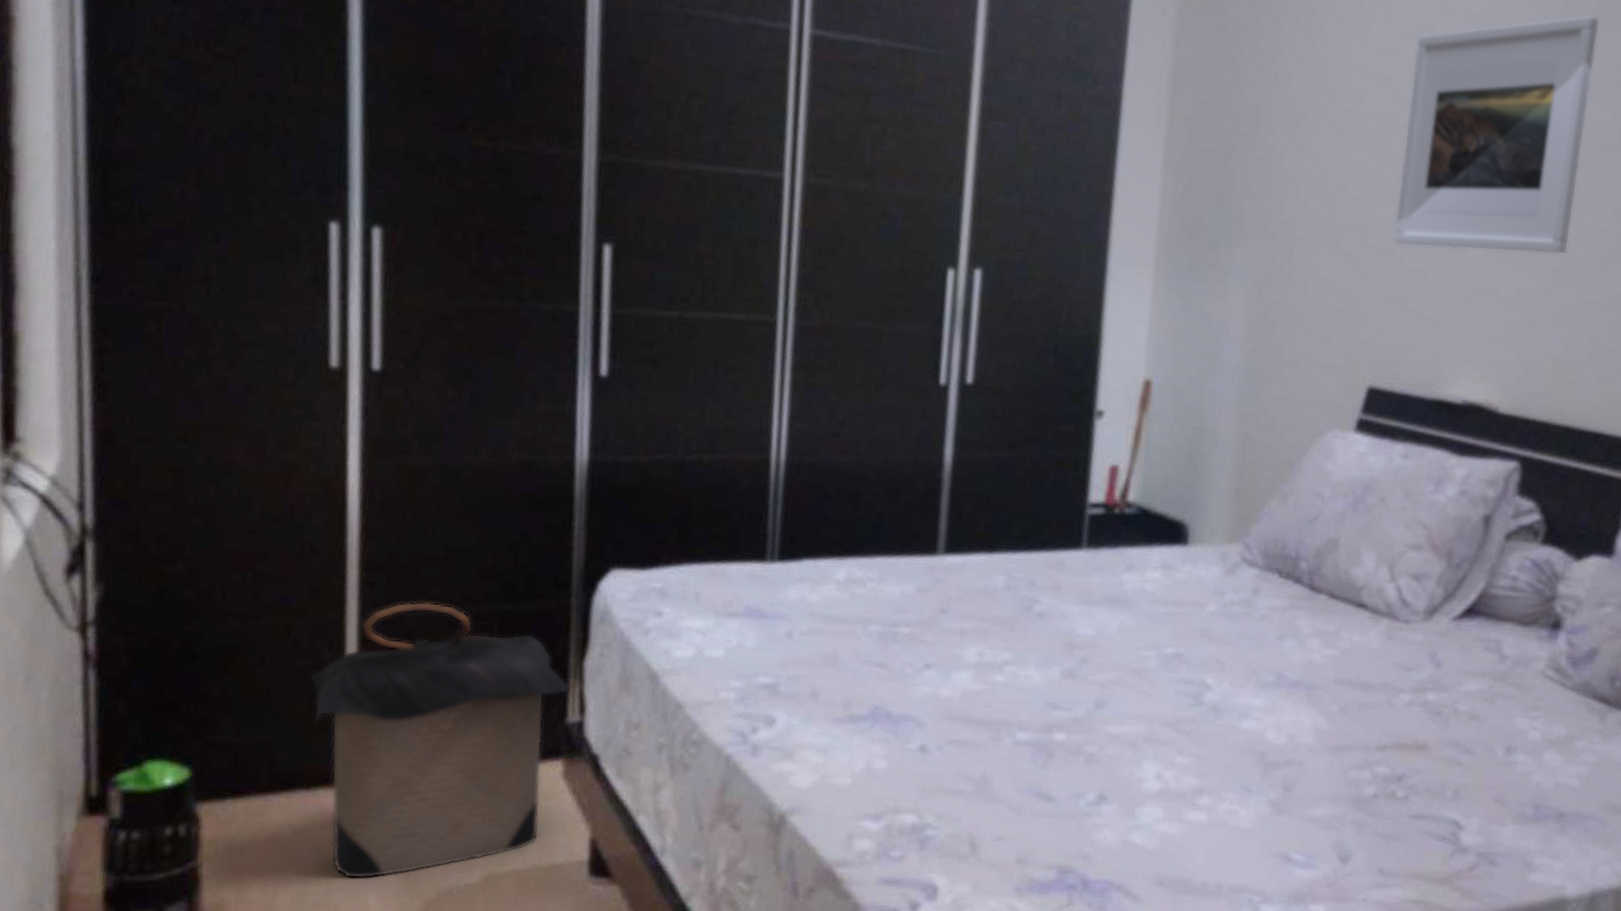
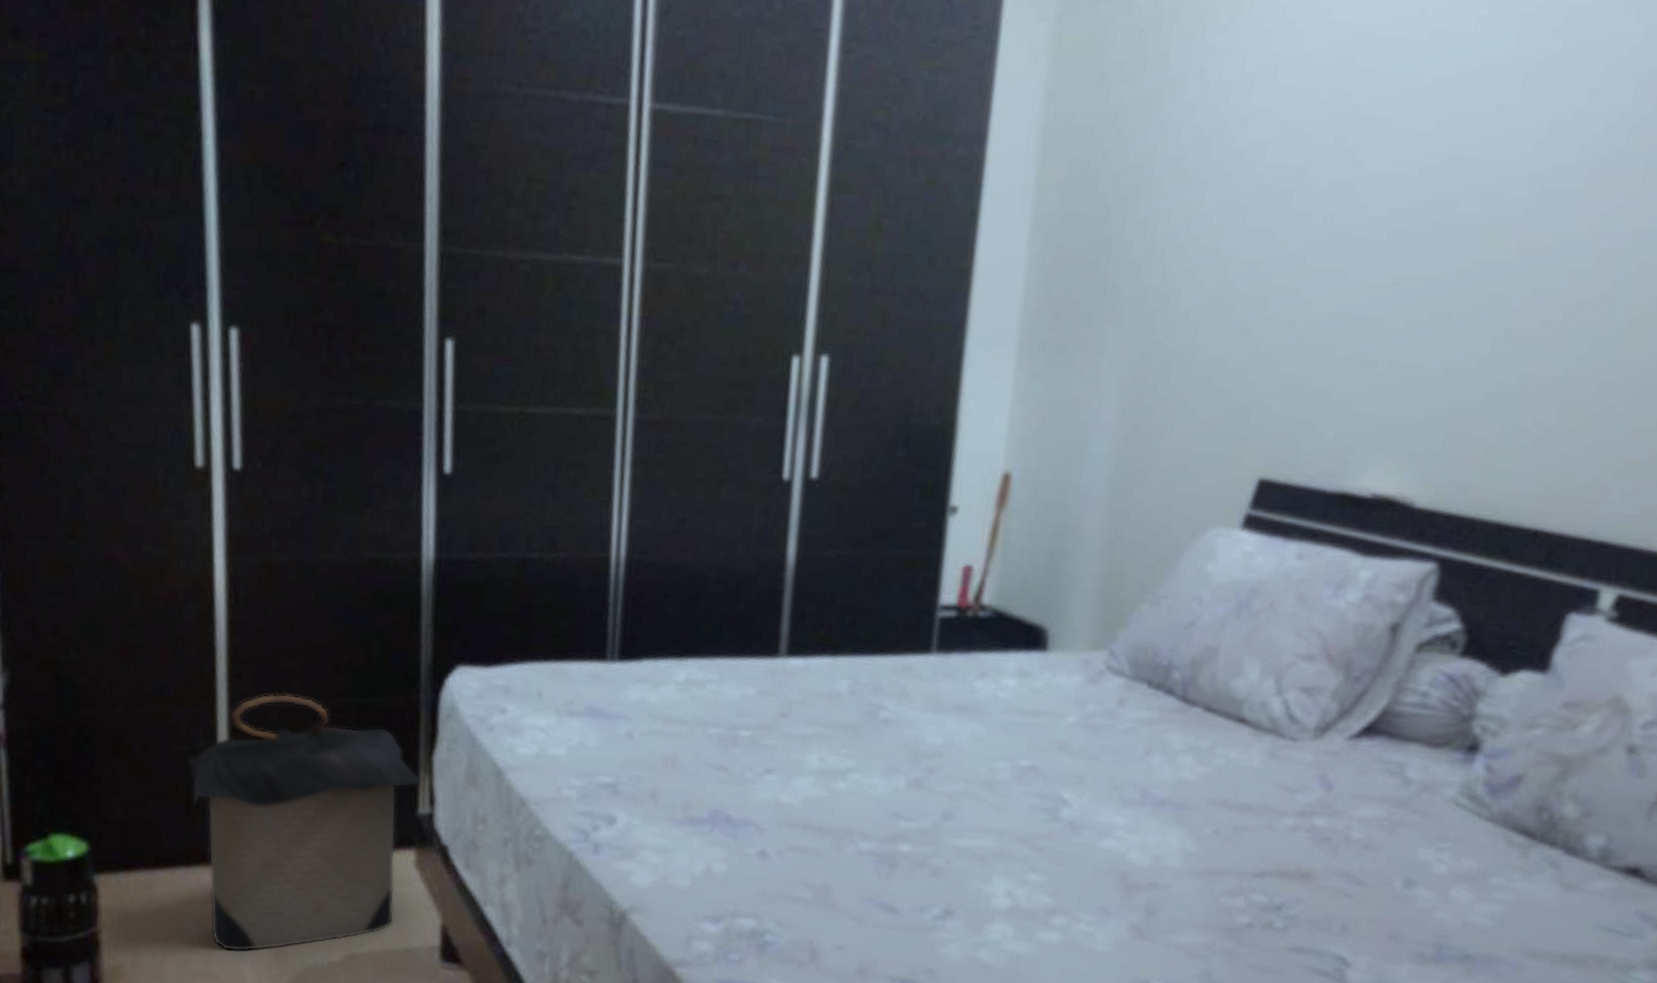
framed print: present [1394,15,1599,255] -> none [1297,33,1567,323]

